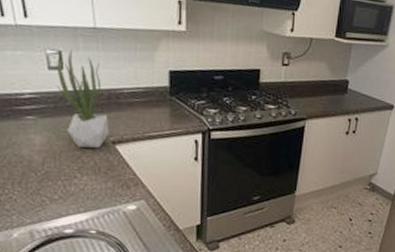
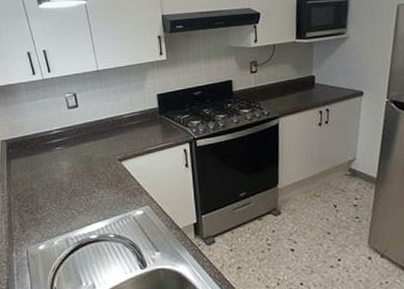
potted plant: present [56,50,109,148] -> none [73,91,116,168]

